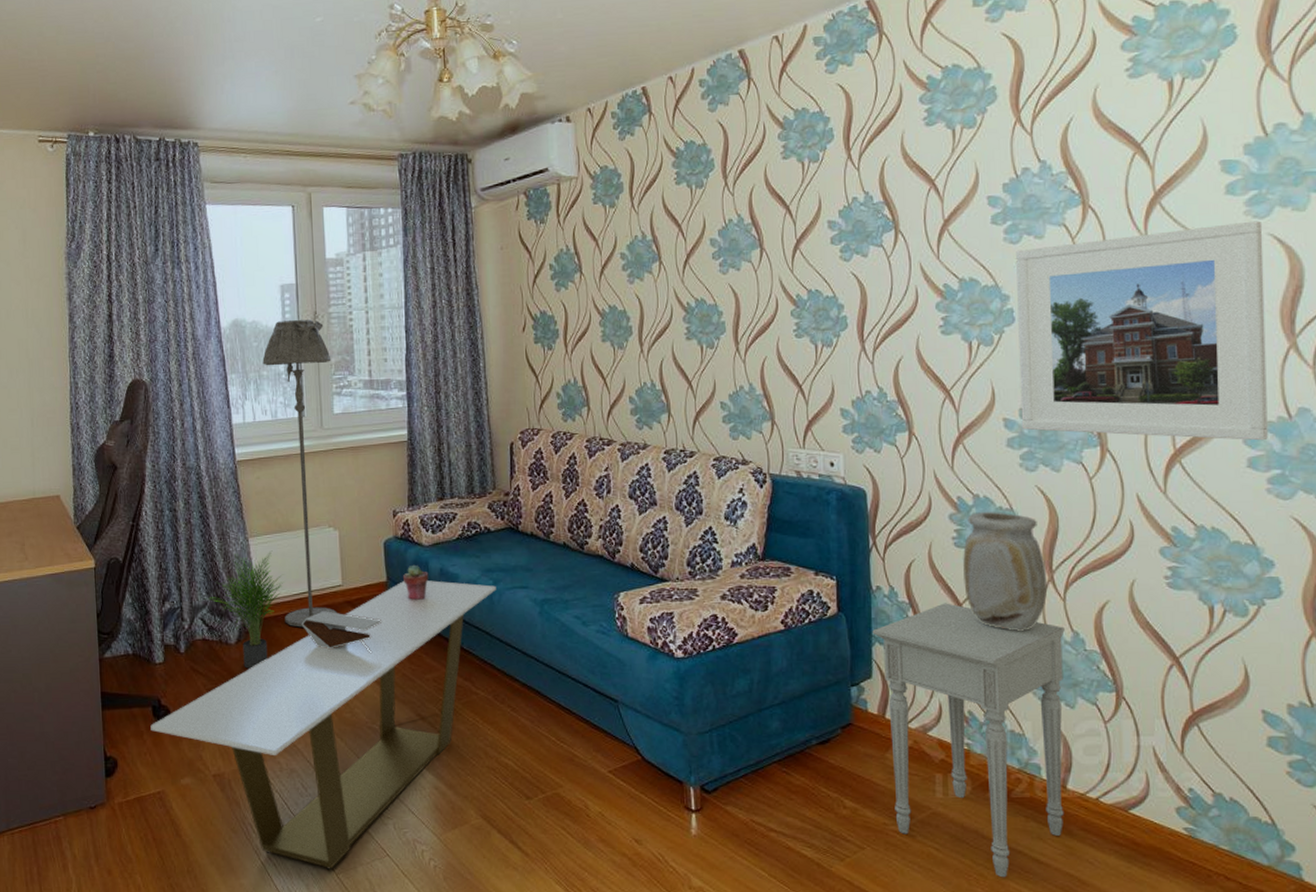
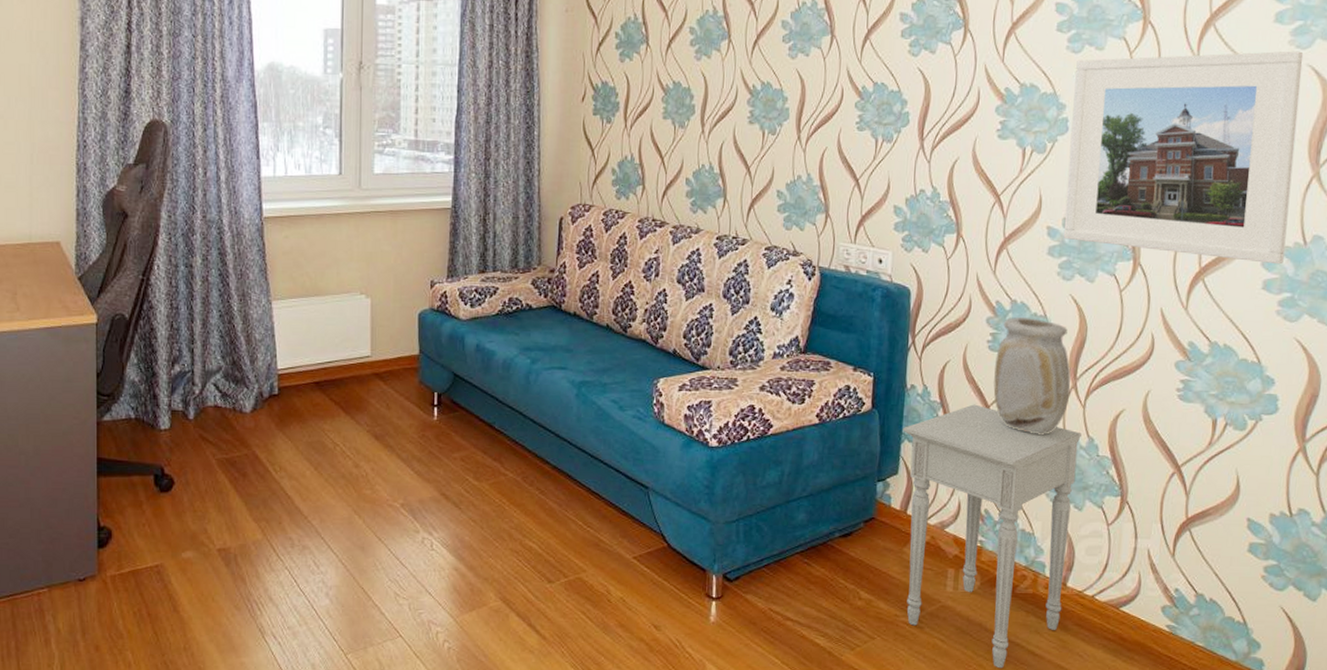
coffee table: present [150,580,496,869] -> none [151,355,534,649]
potted plant: present [207,550,284,670] -> none [222,315,308,440]
floor lamp: present [262,319,337,628] -> none [299,67,375,399]
decorative bowl: present [301,611,381,653] -> none [324,382,410,428]
potted succulent: present [403,564,429,600] -> none [437,338,464,376]

